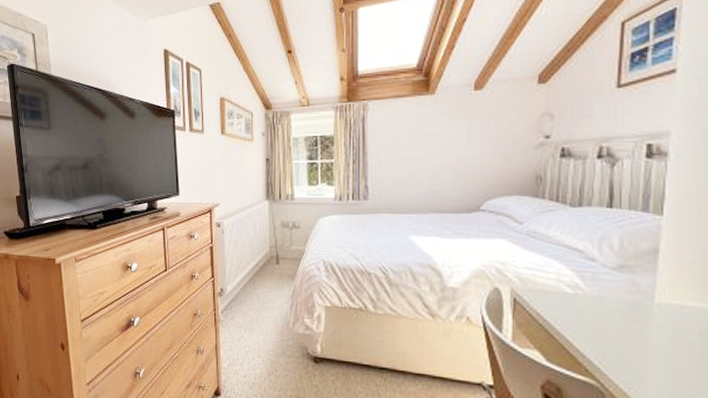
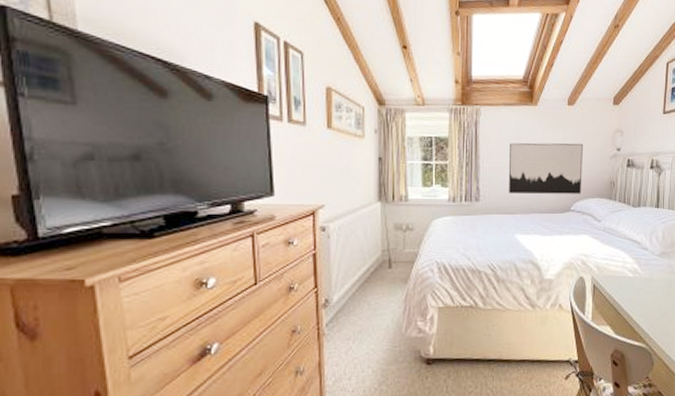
wall art: none [400,132,496,192] -> present [508,143,583,194]

